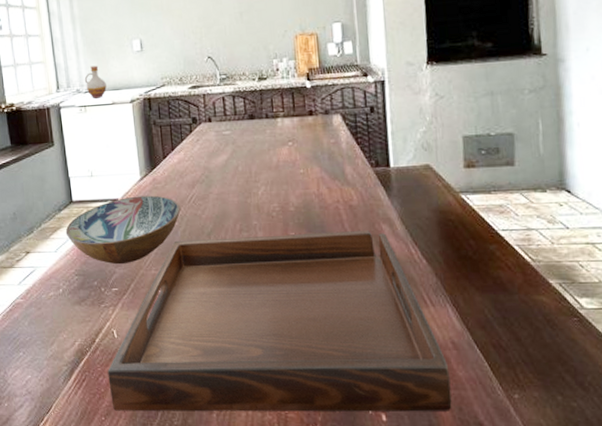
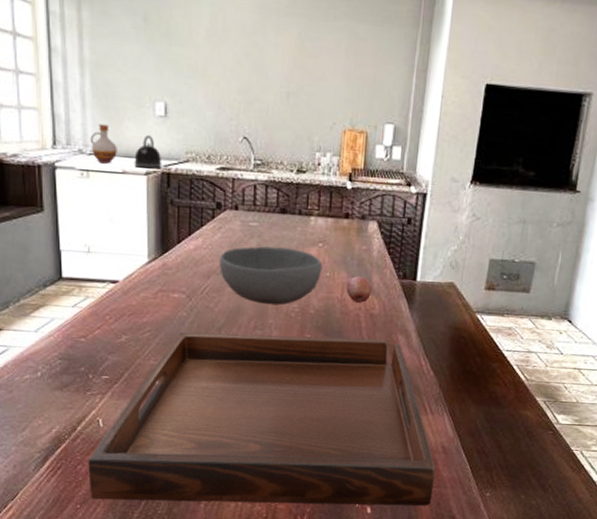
wooden bowl: present [65,195,181,264] -> none [50,280,191,351]
kettle: none [120,69,144,98] -> present [134,135,162,169]
bowl: none [201,150,296,207] -> present [220,246,323,305]
fruit: none [321,168,347,195] -> present [346,275,372,303]

